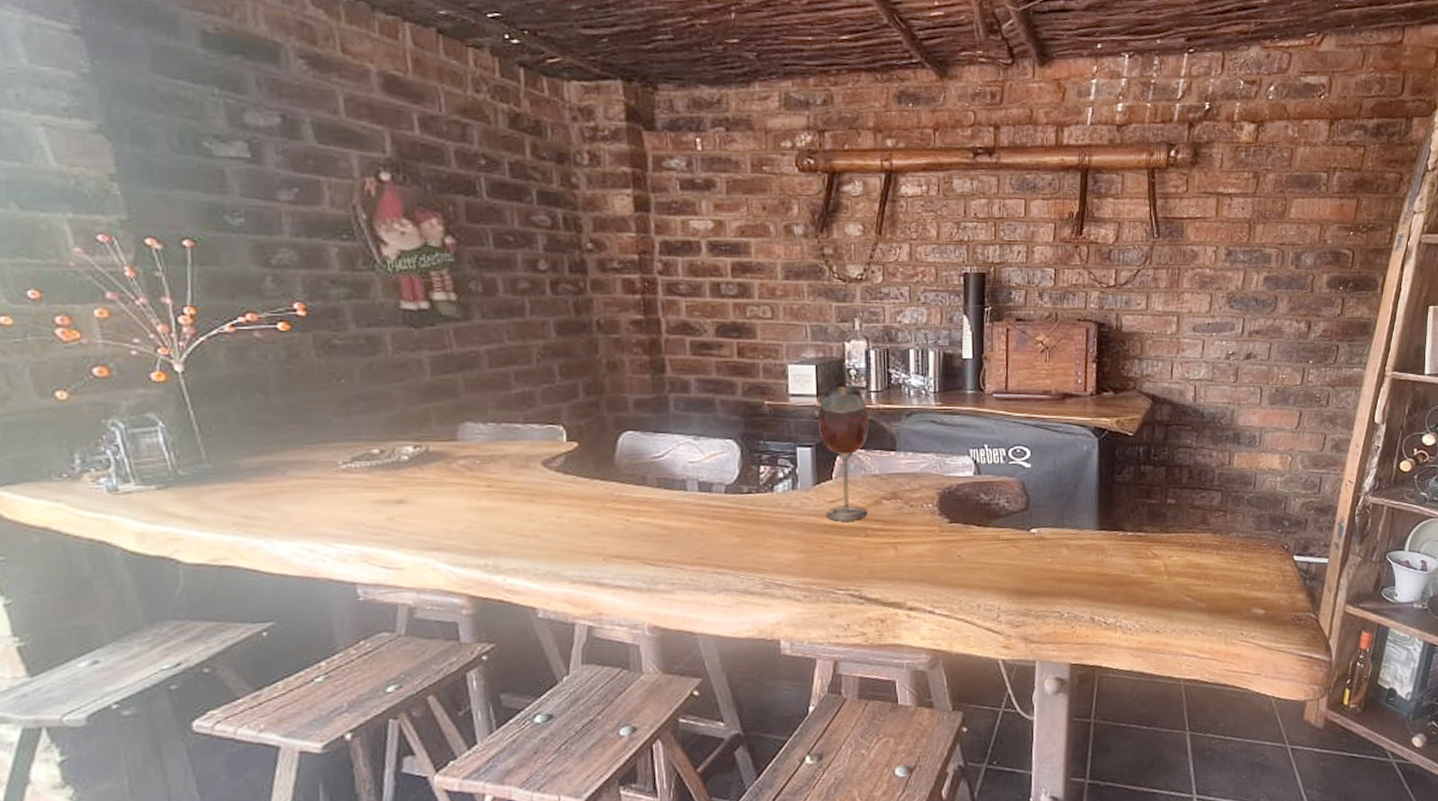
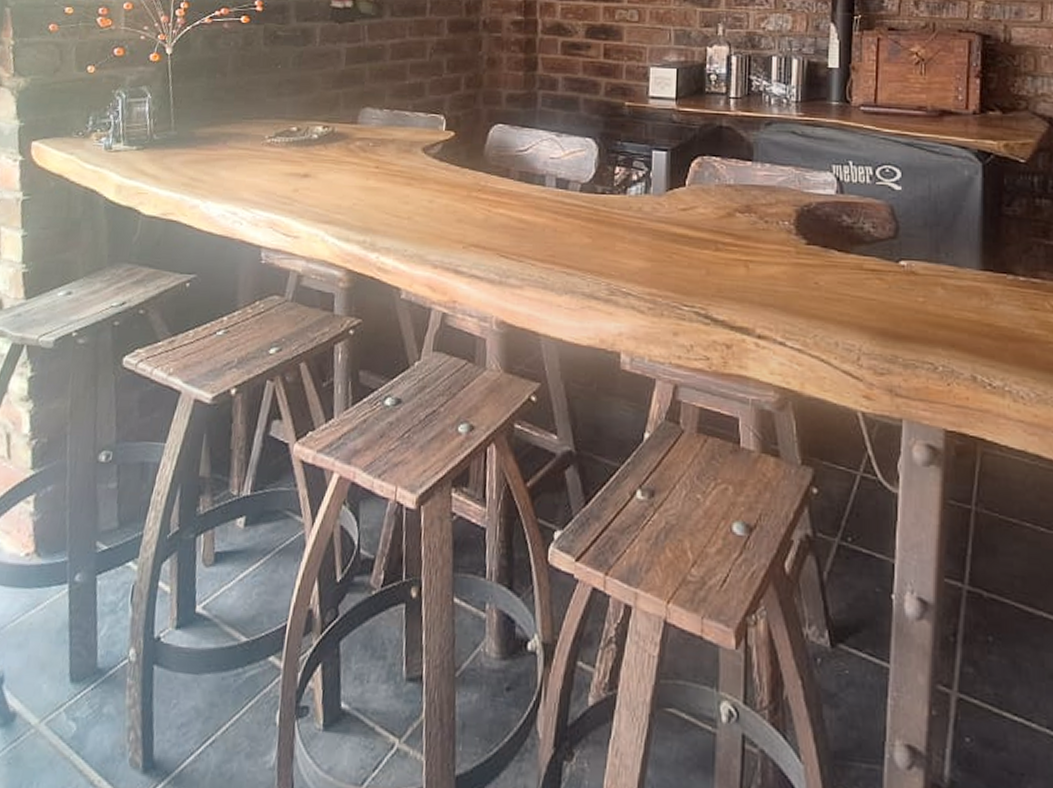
wineglass: present [817,387,870,521] -> none [674,91,727,232]

